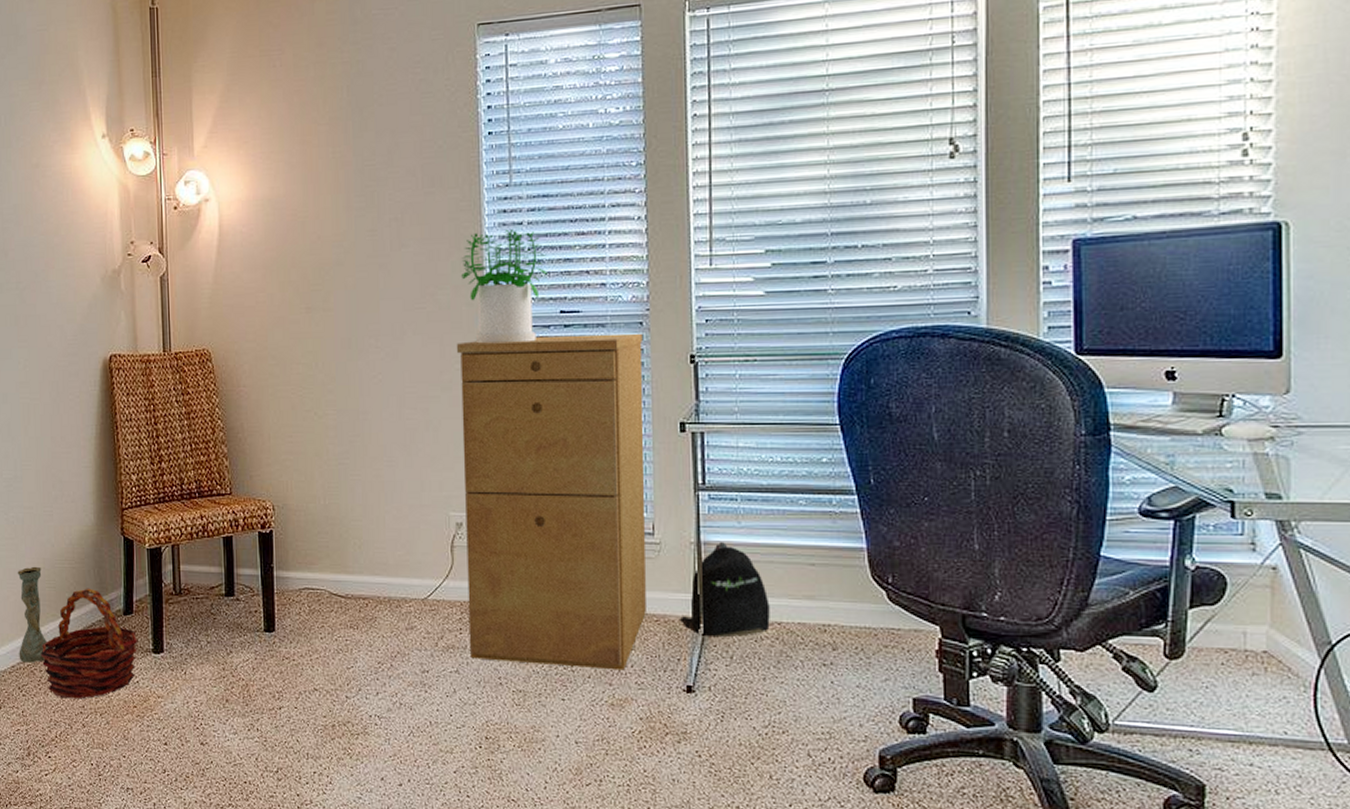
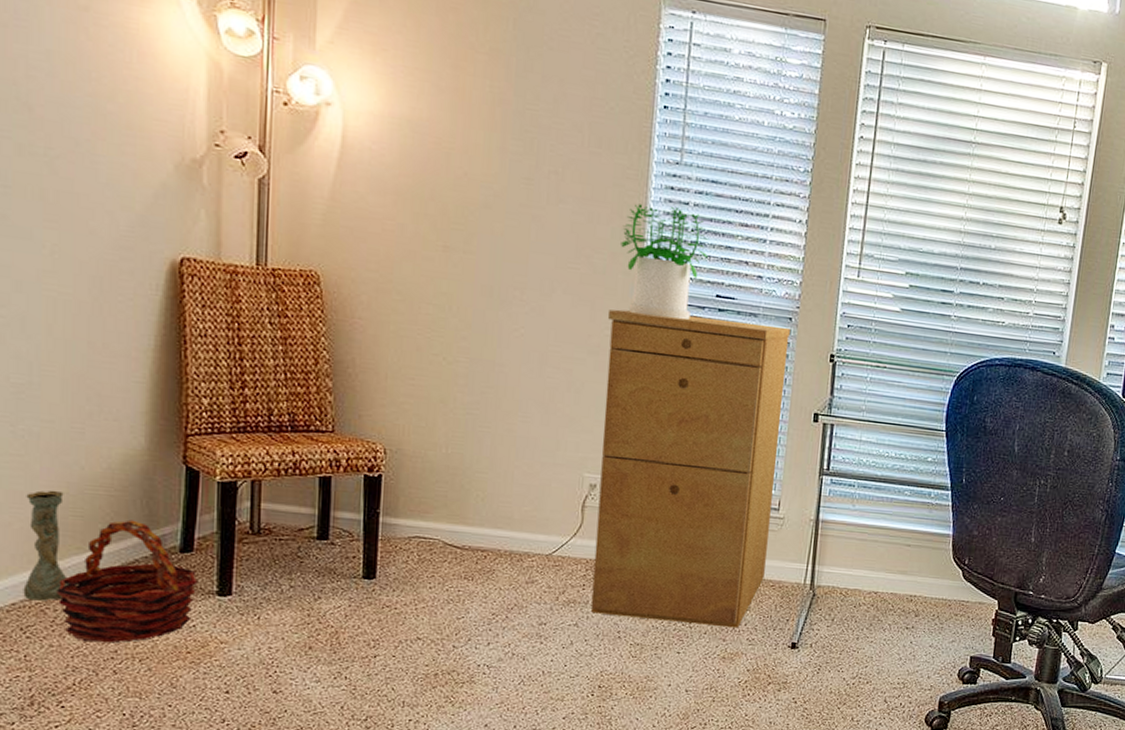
backpack: present [680,542,770,638] -> none [793,521,870,603]

